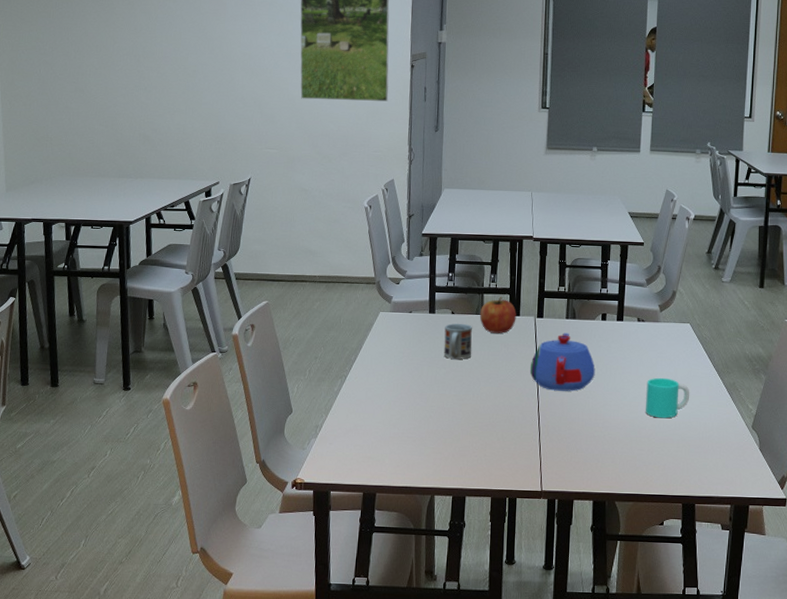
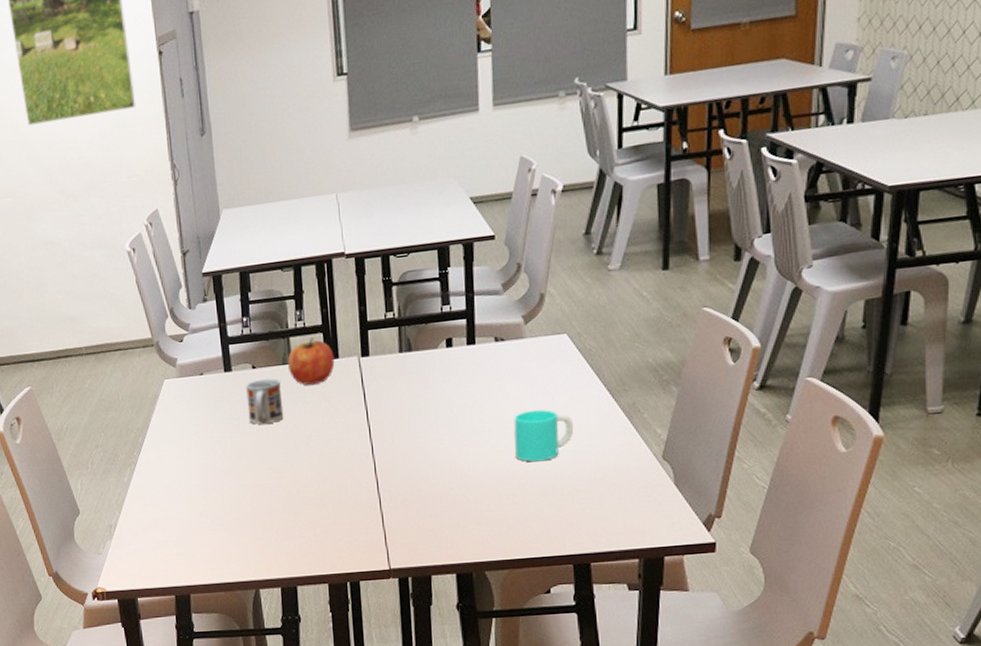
teapot: present [530,333,595,391] -> none [359,370,445,446]

